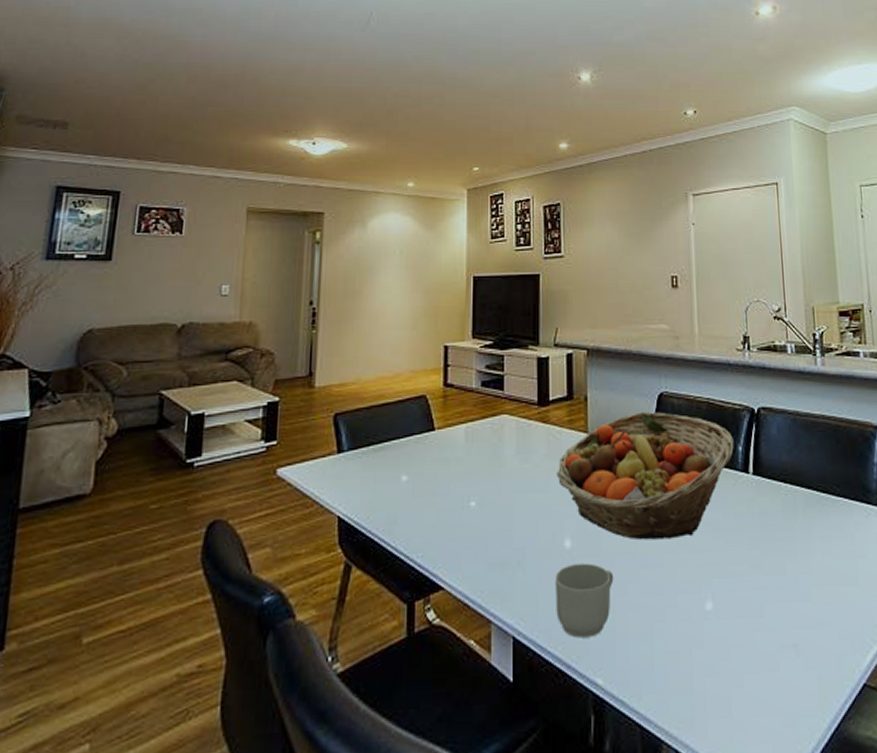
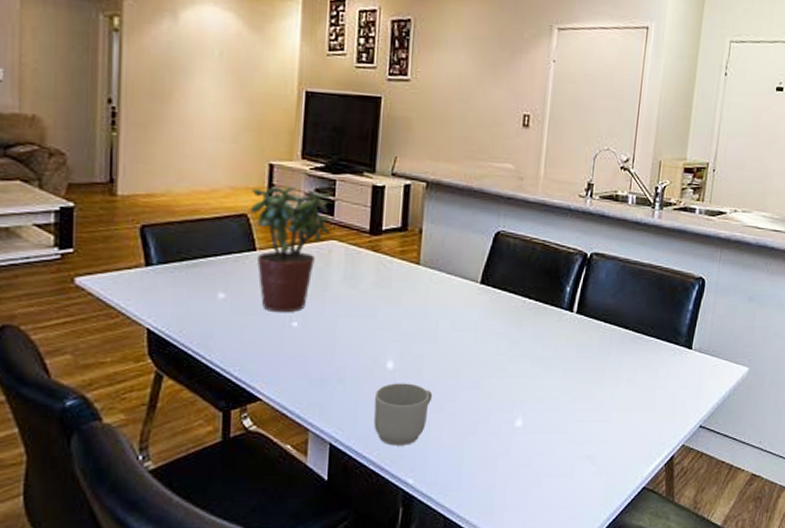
potted plant: none [428,365,504,493] -> present [250,185,334,313]
fruit basket: present [556,412,734,540] -> none [384,248,563,366]

